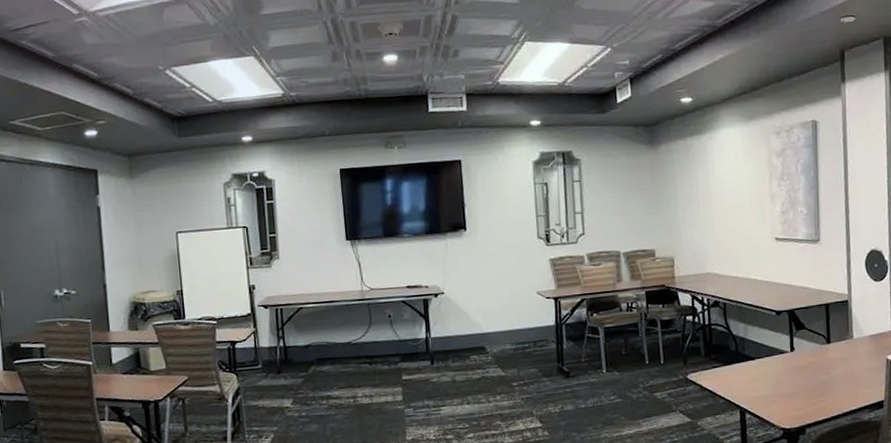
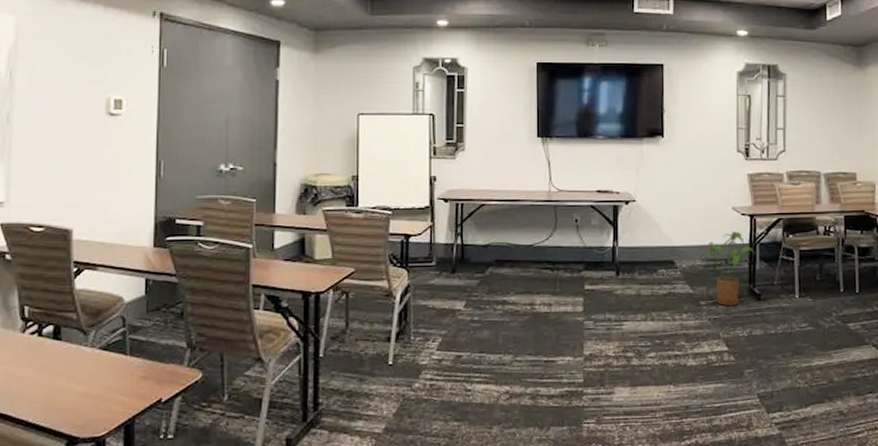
house plant: none [516,314,562,385] -> present [707,231,755,306]

